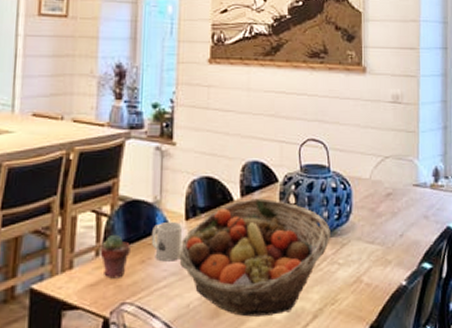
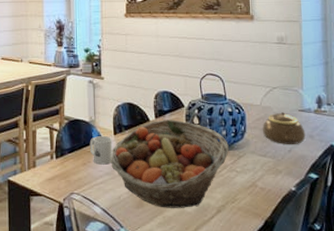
potted succulent: present [100,234,130,279] -> none [54,143,75,175]
teapot: none [370,187,420,229] -> present [262,112,306,145]

